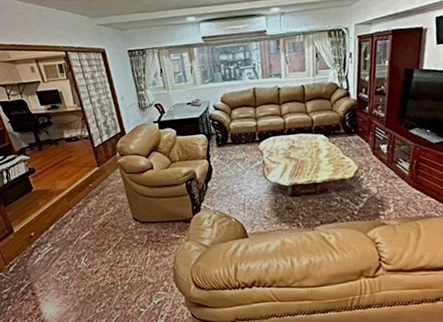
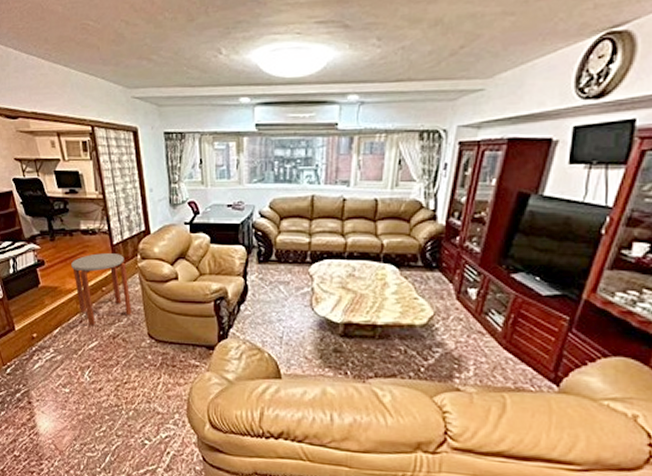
side table: none [59,154,117,219] -> present [71,253,132,326]

